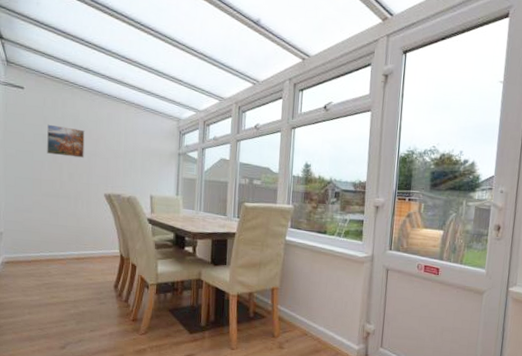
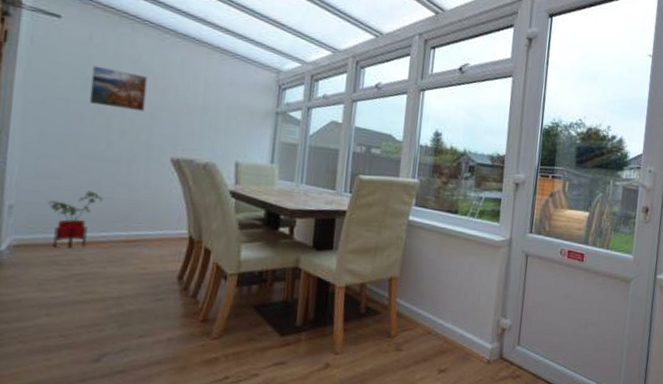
house plant: none [24,221,61,264] -> present [47,191,104,248]

